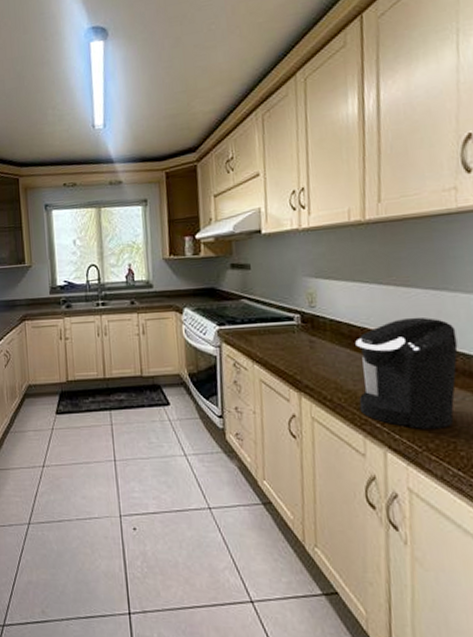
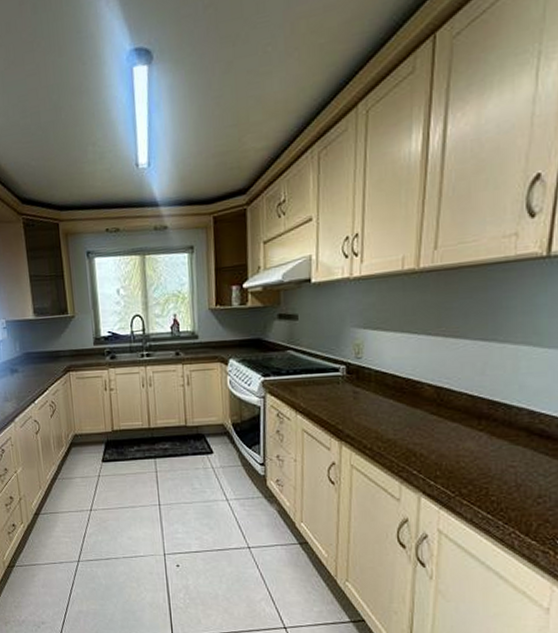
coffee maker: present [355,317,458,429] -> none [398,368,500,476]

